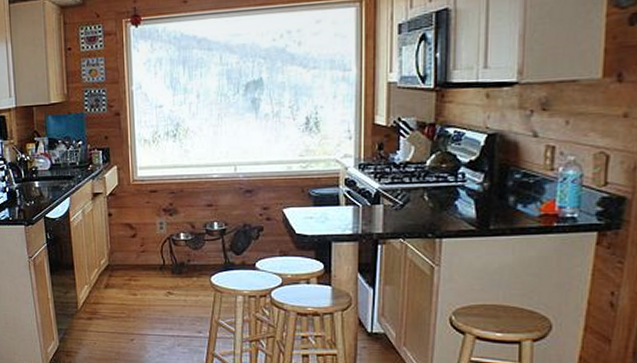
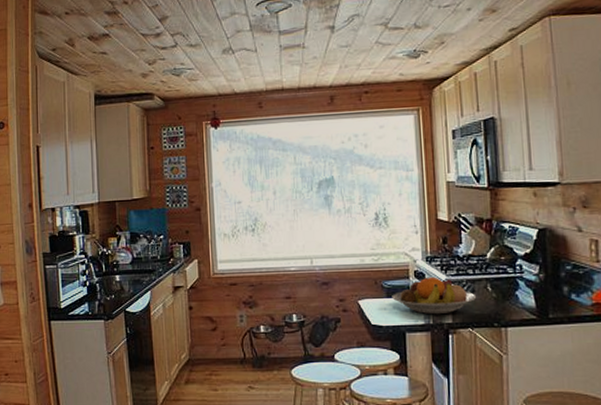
fruit bowl: none [319,185,412,225] -> present [392,276,477,315]

